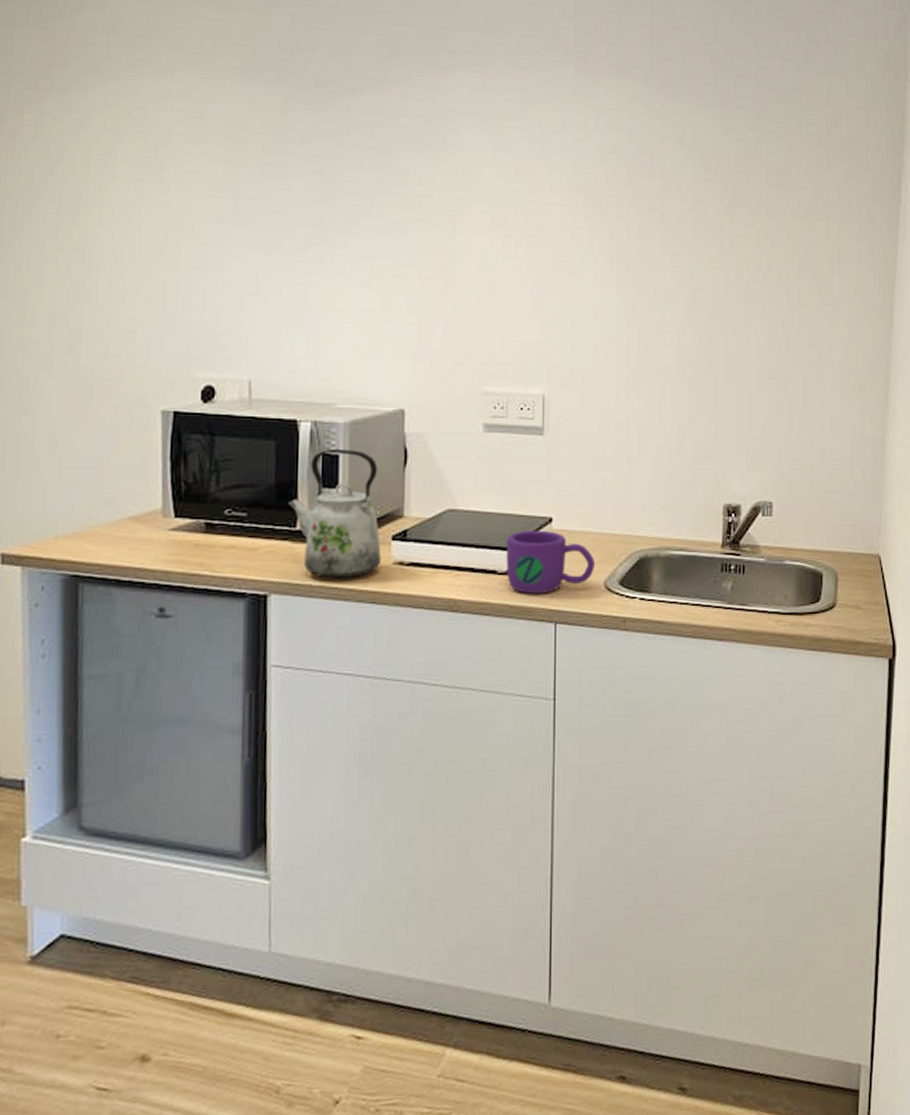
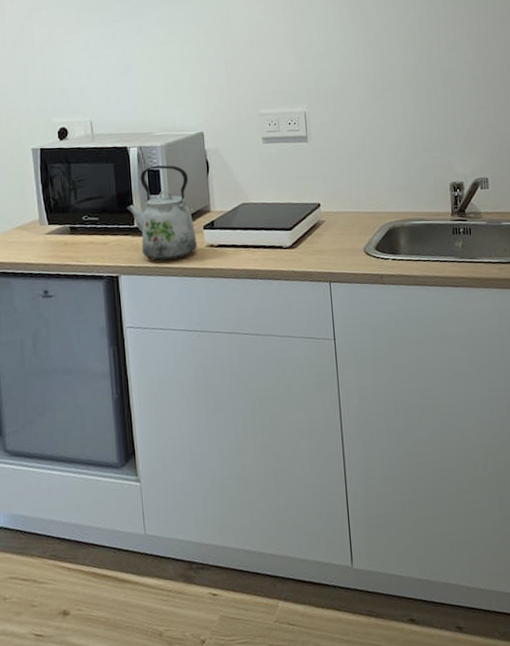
mug: present [506,530,596,594] -> none [287,213,356,262]

